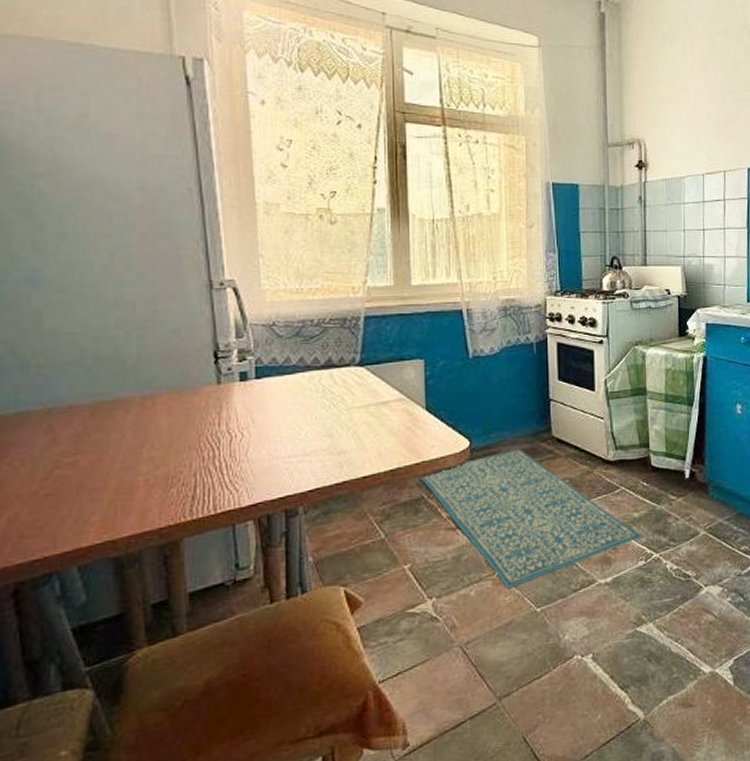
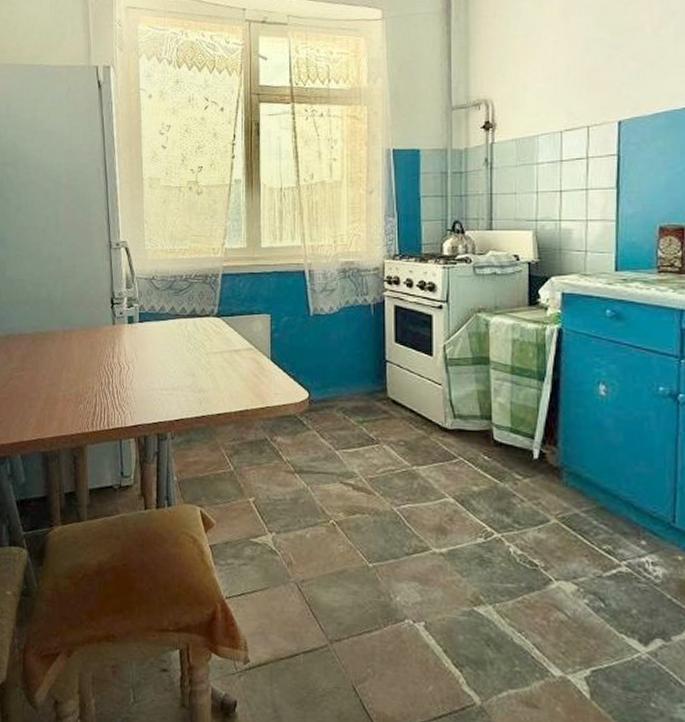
rug: present [419,448,643,589] -> none [263,405,482,539]

